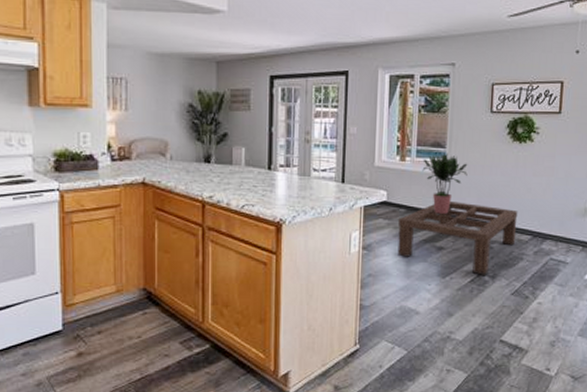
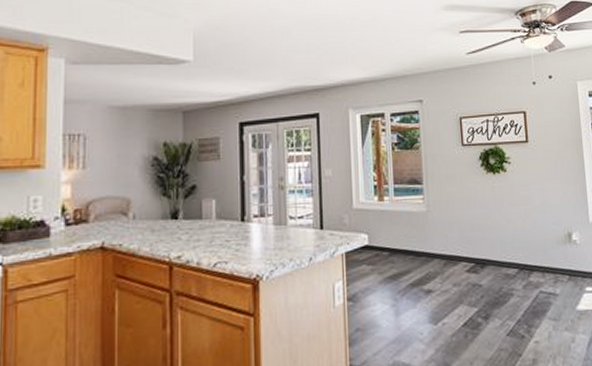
coffee table: present [397,202,518,275] -> none [383,239,503,317]
potted plant: present [422,153,468,214] -> none [401,189,447,254]

